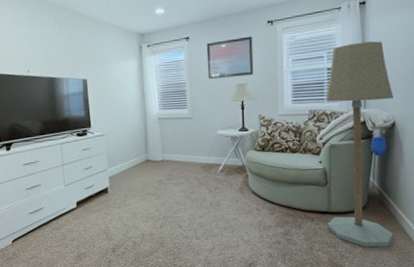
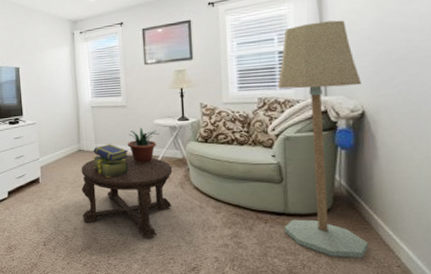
coffee table: none [148,164,233,240] -> present [81,155,173,238]
stack of books: none [159,154,194,186] -> present [92,144,129,178]
potted plant: none [192,138,222,172] -> present [127,128,159,163]

